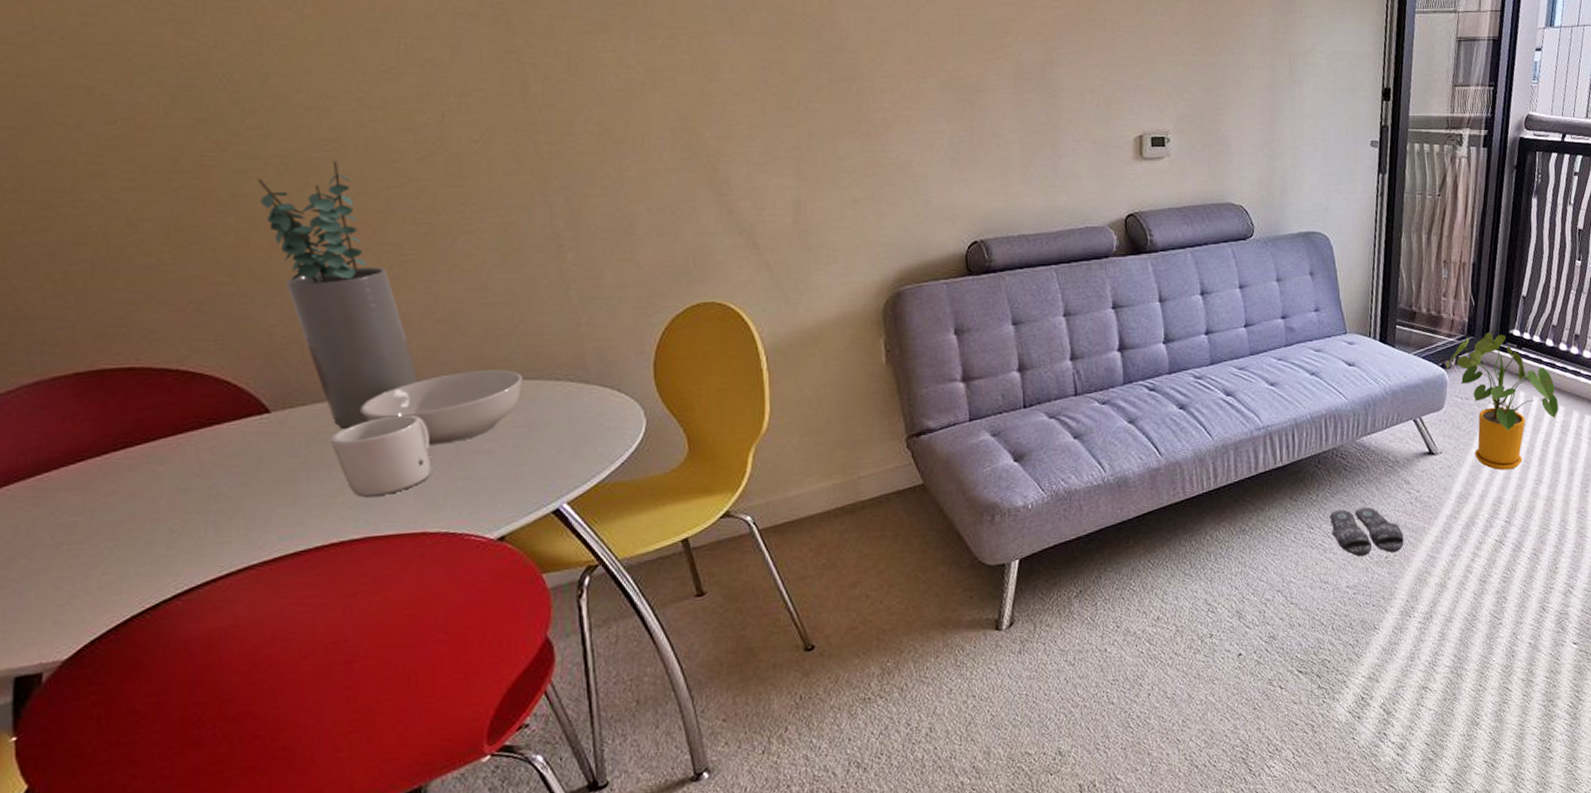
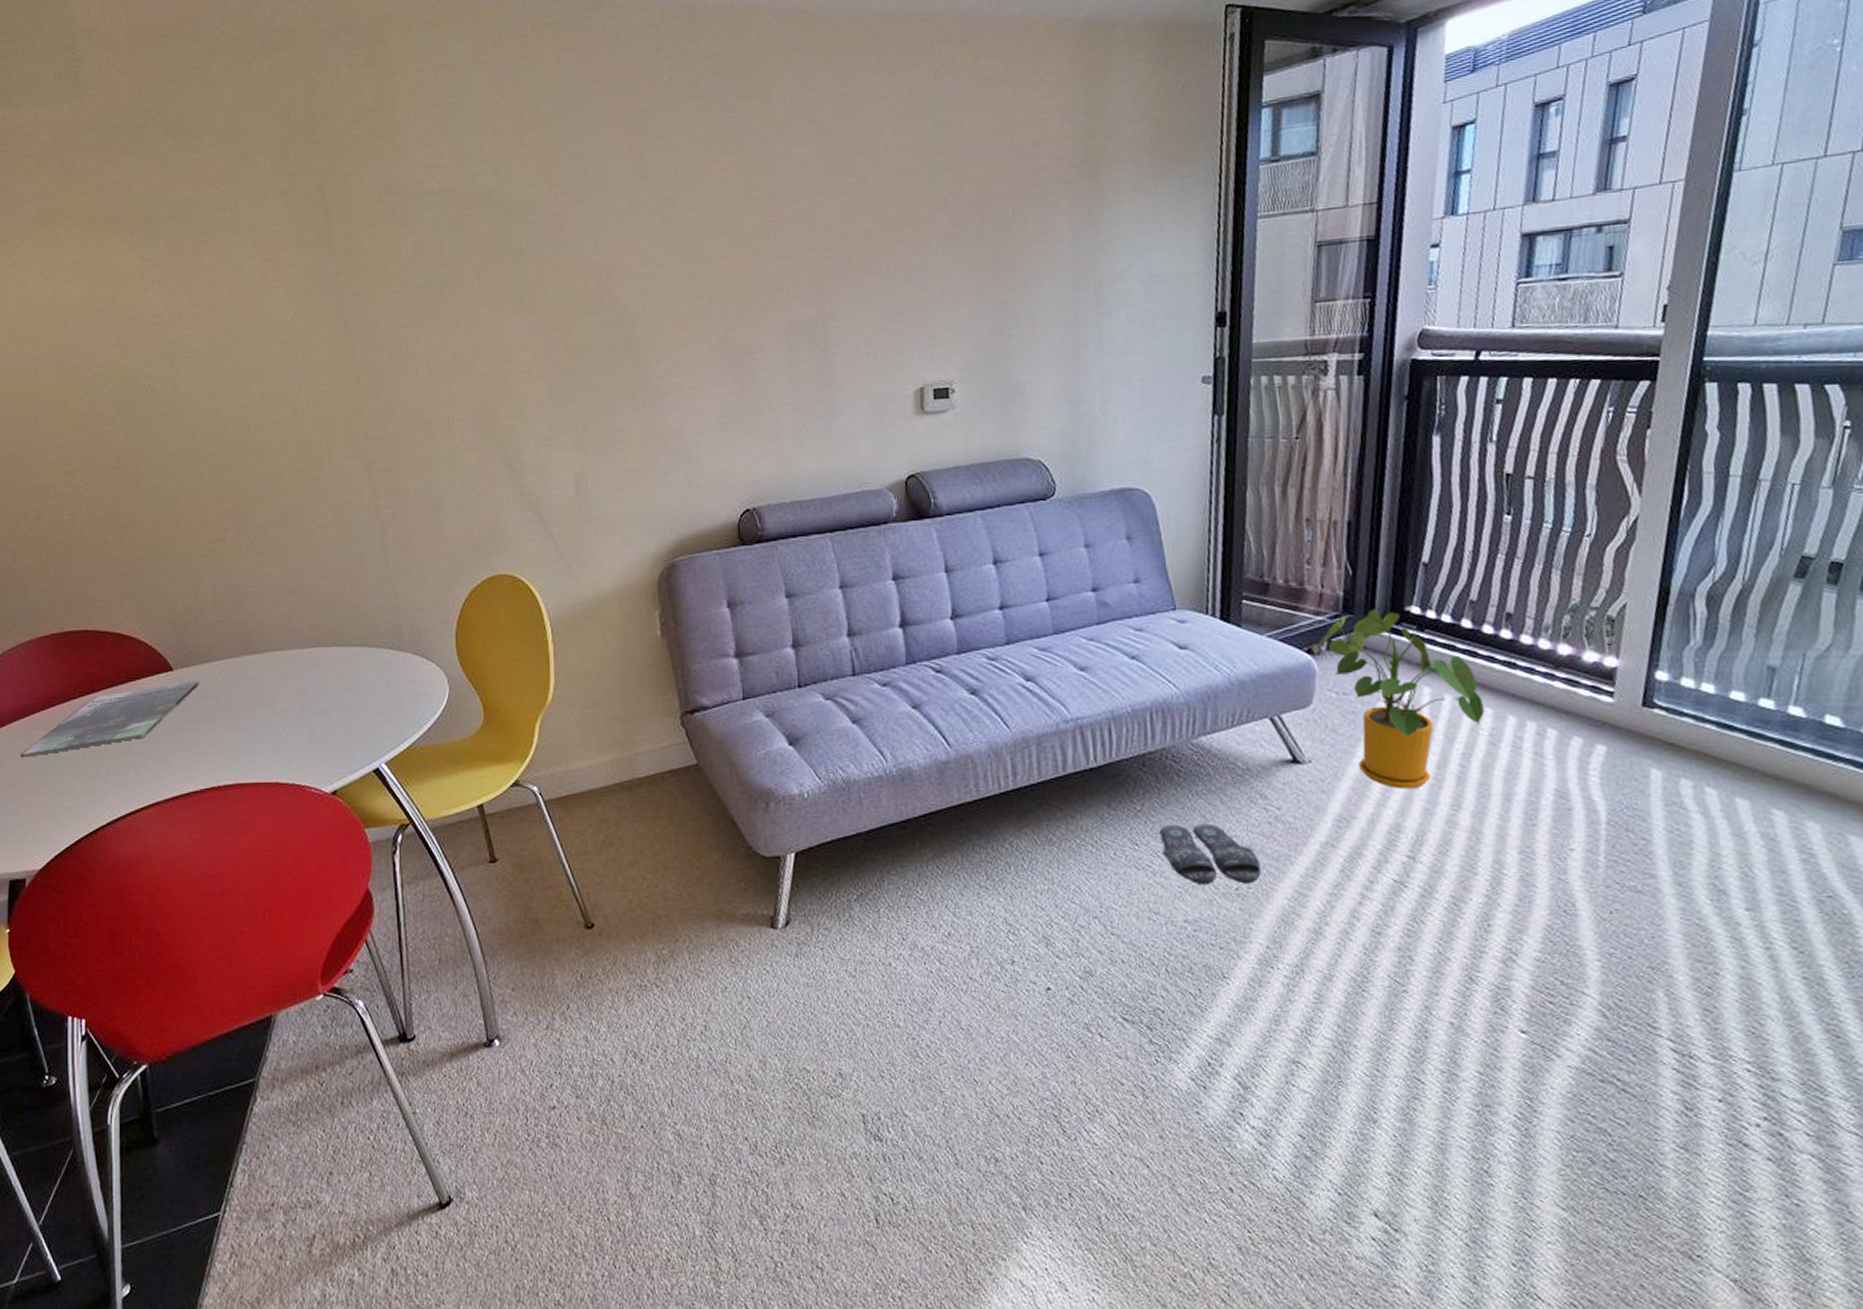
magazine: none [26,422,310,526] -> present [20,680,199,757]
vase: present [258,161,420,430] -> none [169,454,276,688]
mug: present [330,414,432,498] -> none [212,675,284,749]
bowl: present [359,369,523,445] -> none [233,636,352,704]

